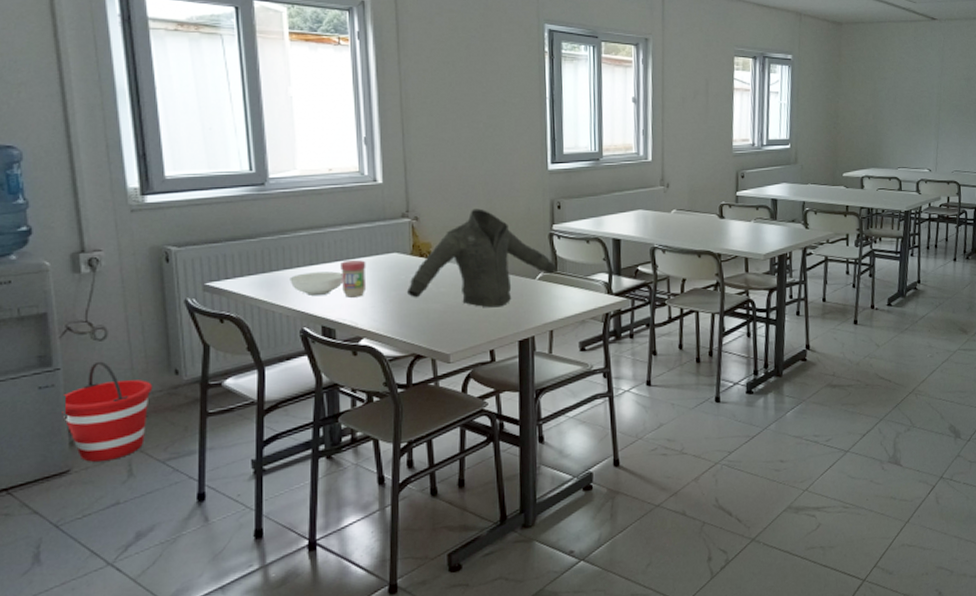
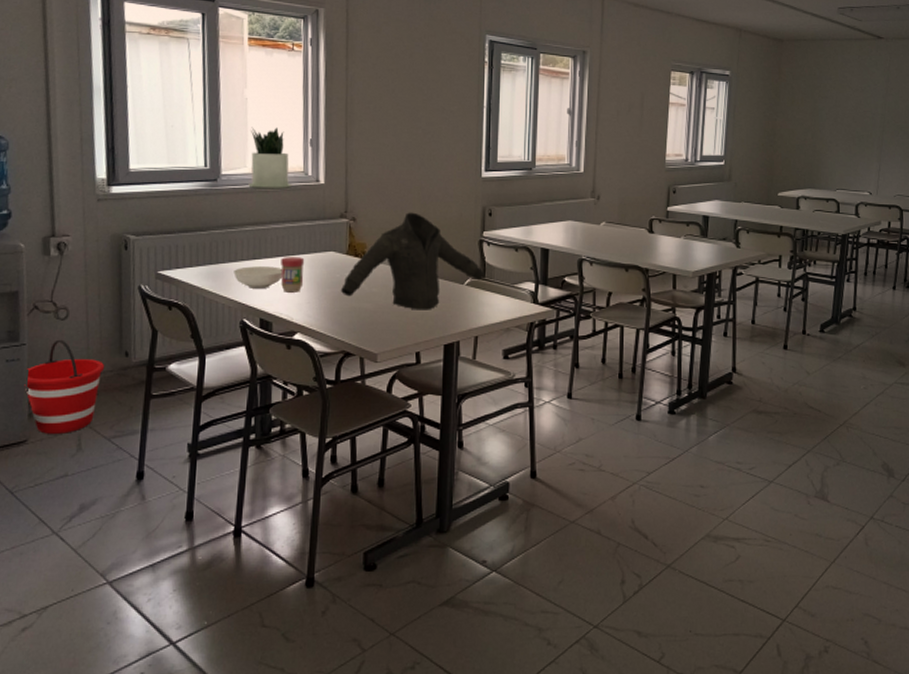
planter: none [299,126,348,192] -> present [248,127,293,190]

